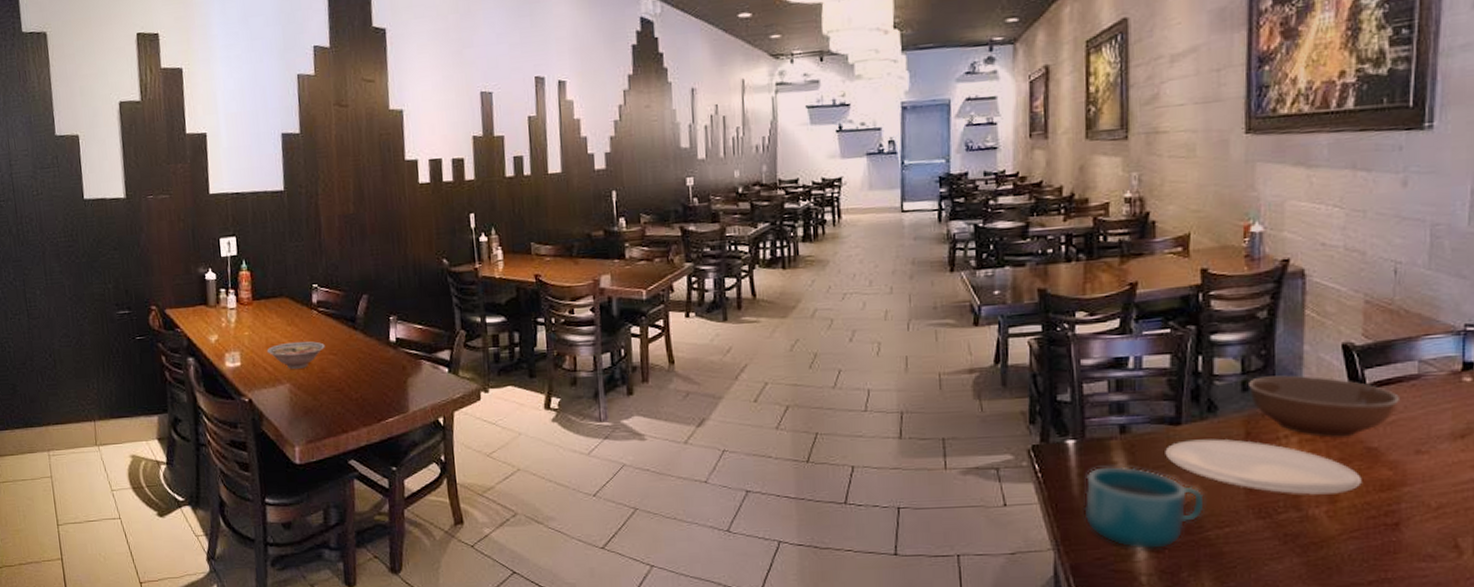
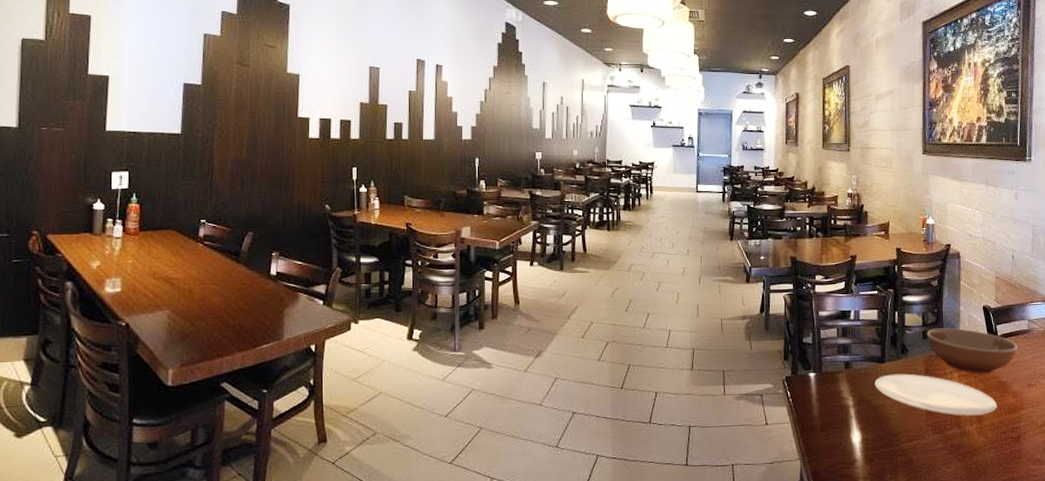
soup bowl: present [266,341,325,369] -> none [149,271,208,296]
cup: present [1084,466,1204,550] -> none [821,394,900,459]

